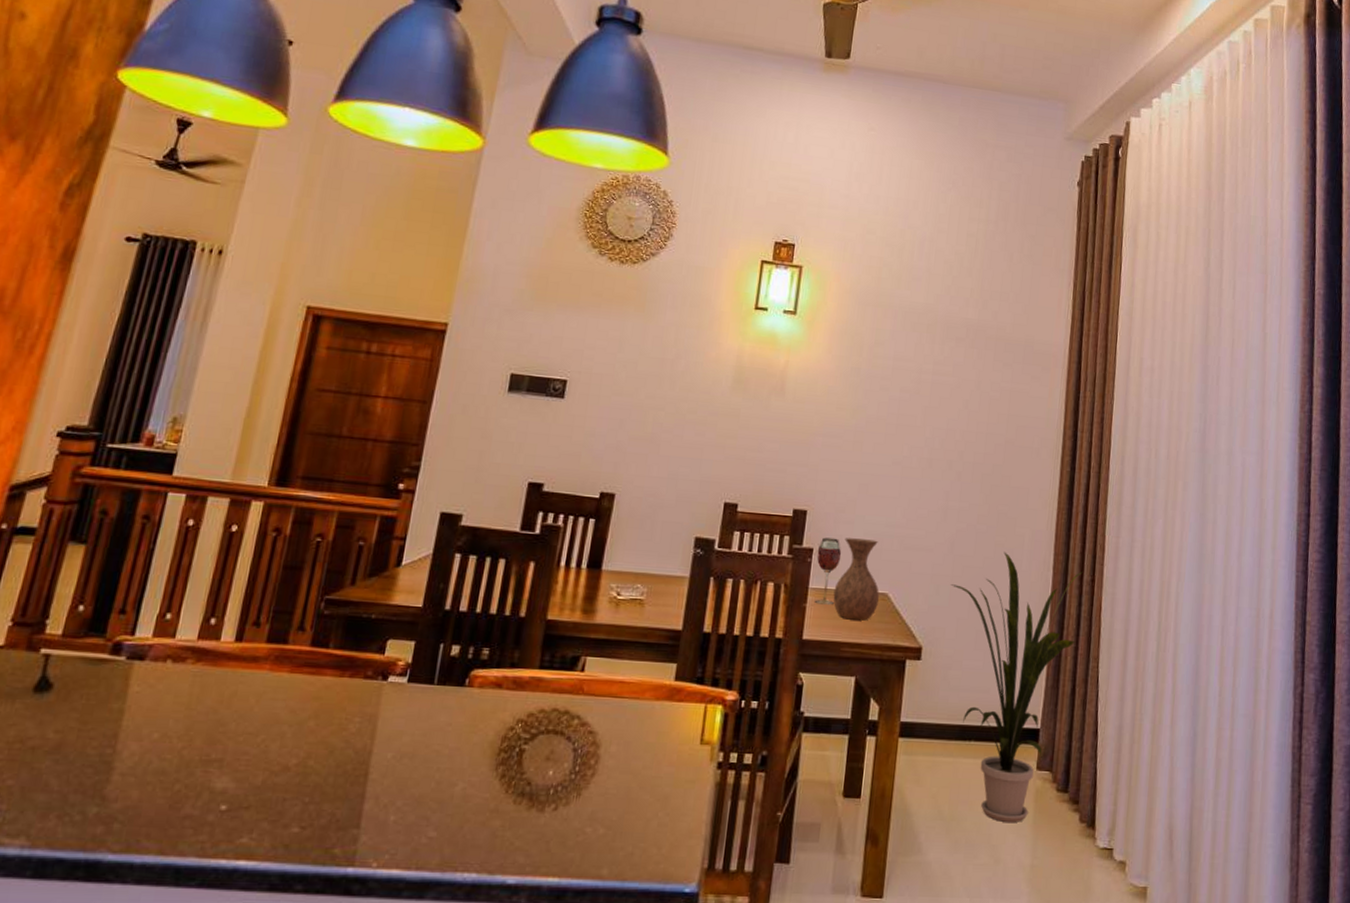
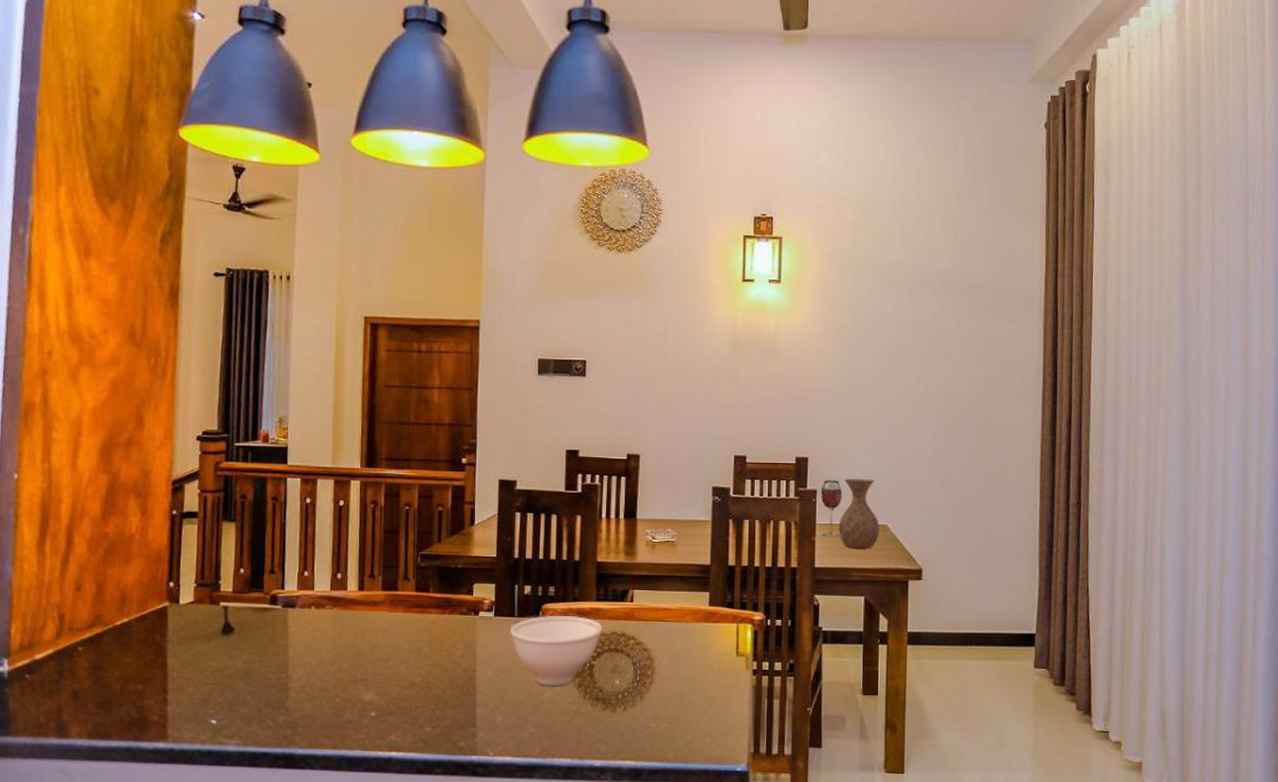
bowl: none [425,684,543,777] -> present [511,616,603,687]
house plant: present [950,552,1083,822] -> none [944,482,1069,712]

